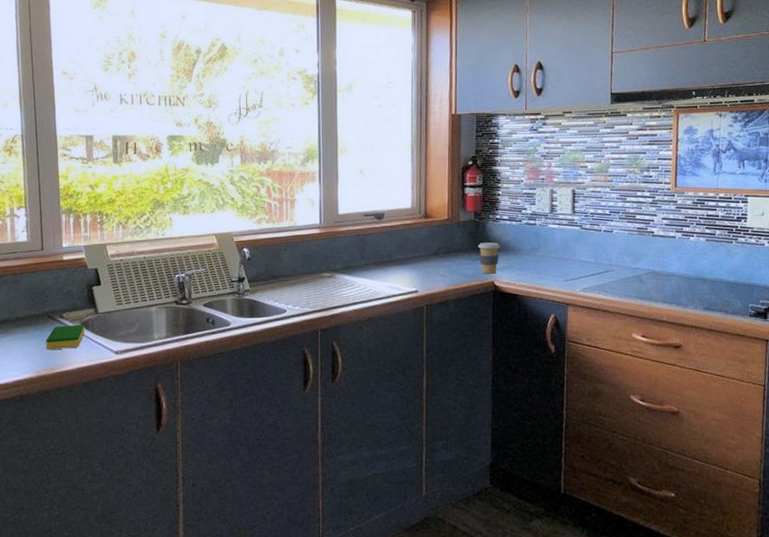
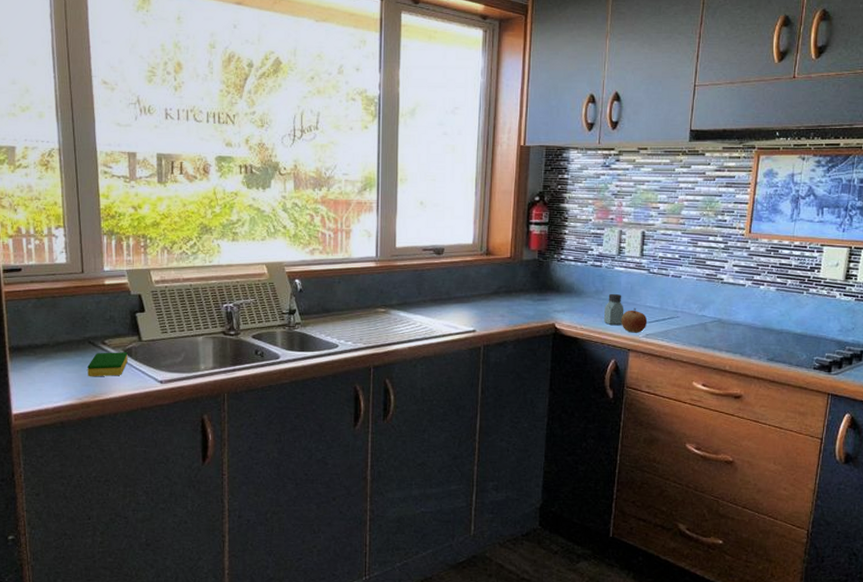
coffee cup: present [477,242,501,274] -> none [540,283,564,316]
saltshaker: none [540,250,561,280] -> present [603,293,624,325]
apple: none [557,263,584,288] -> present [621,307,648,333]

